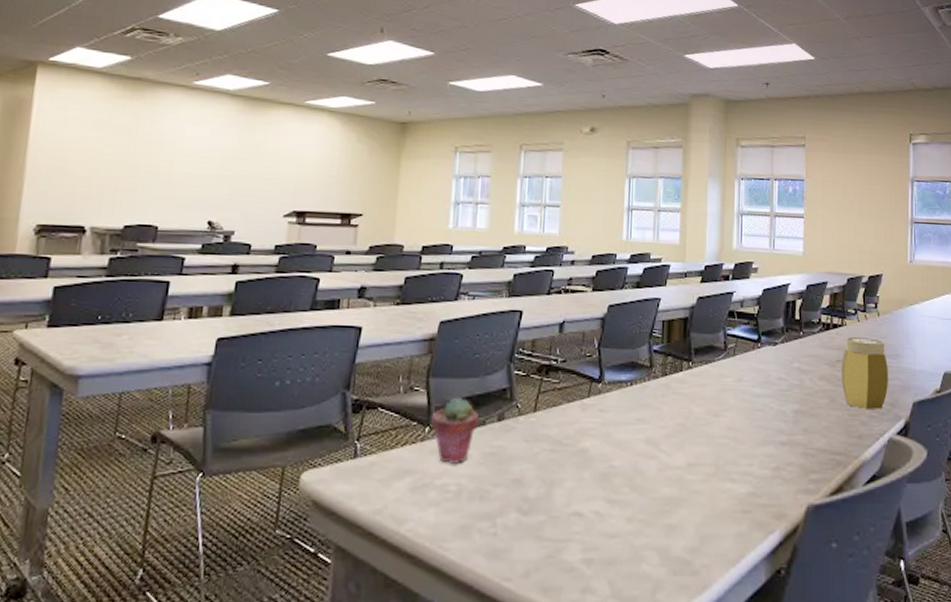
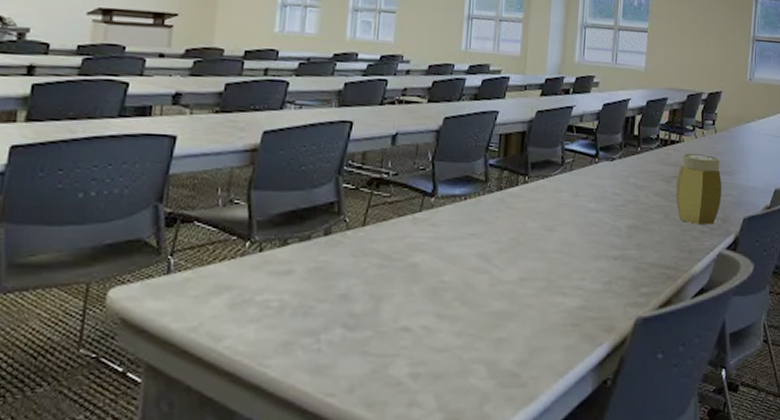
potted succulent: present [430,397,478,465] -> none [251,210,303,281]

